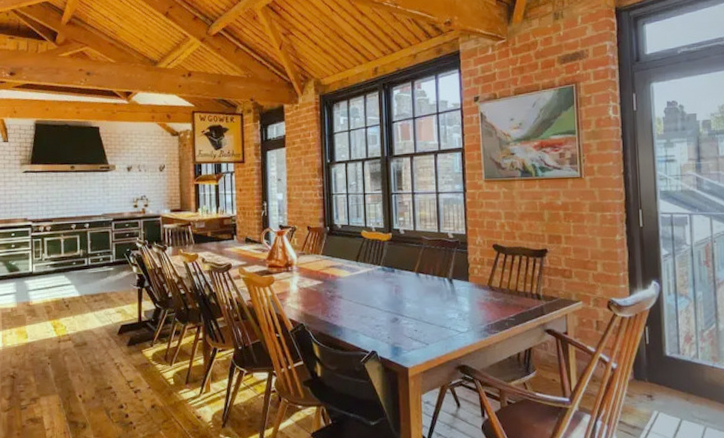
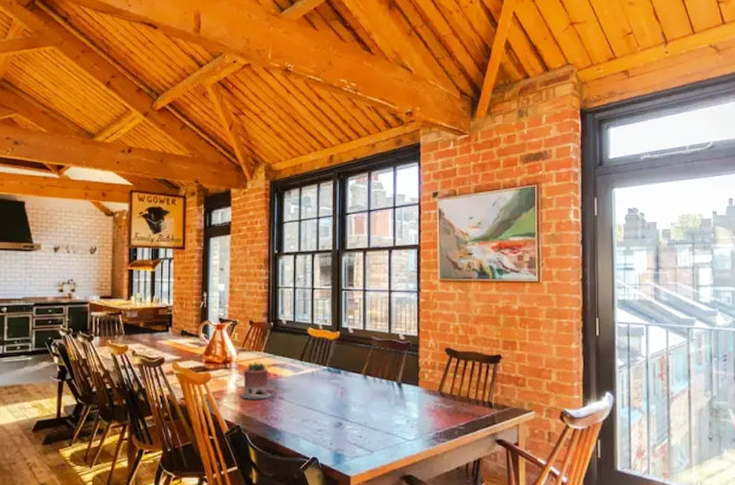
succulent planter: none [303,264,331,299] -> present [241,361,271,399]

